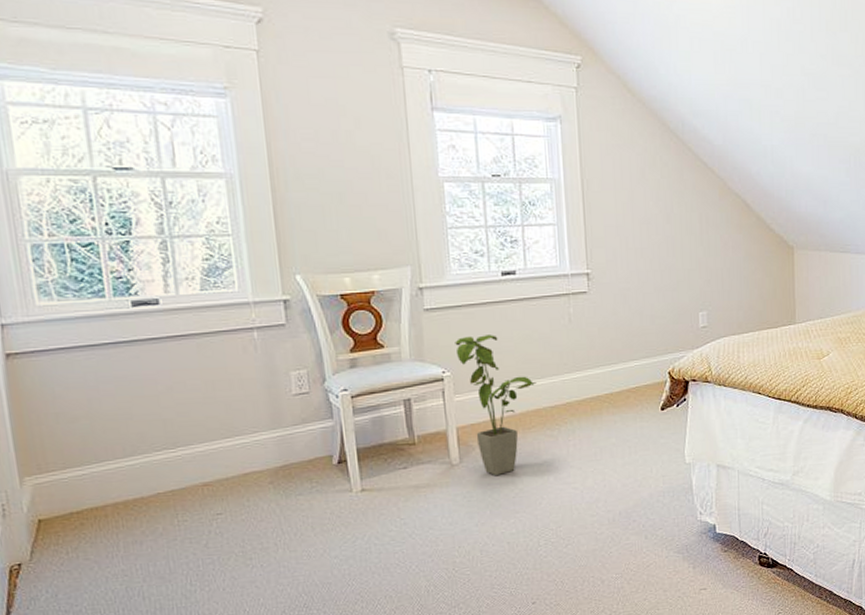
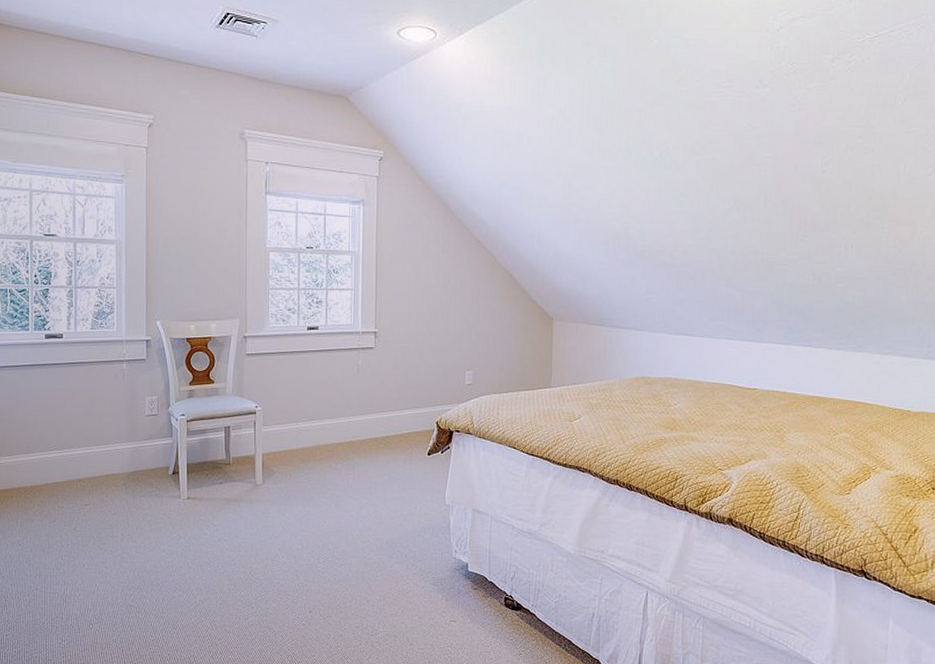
house plant: present [455,335,537,476] -> none [267,378,327,498]

